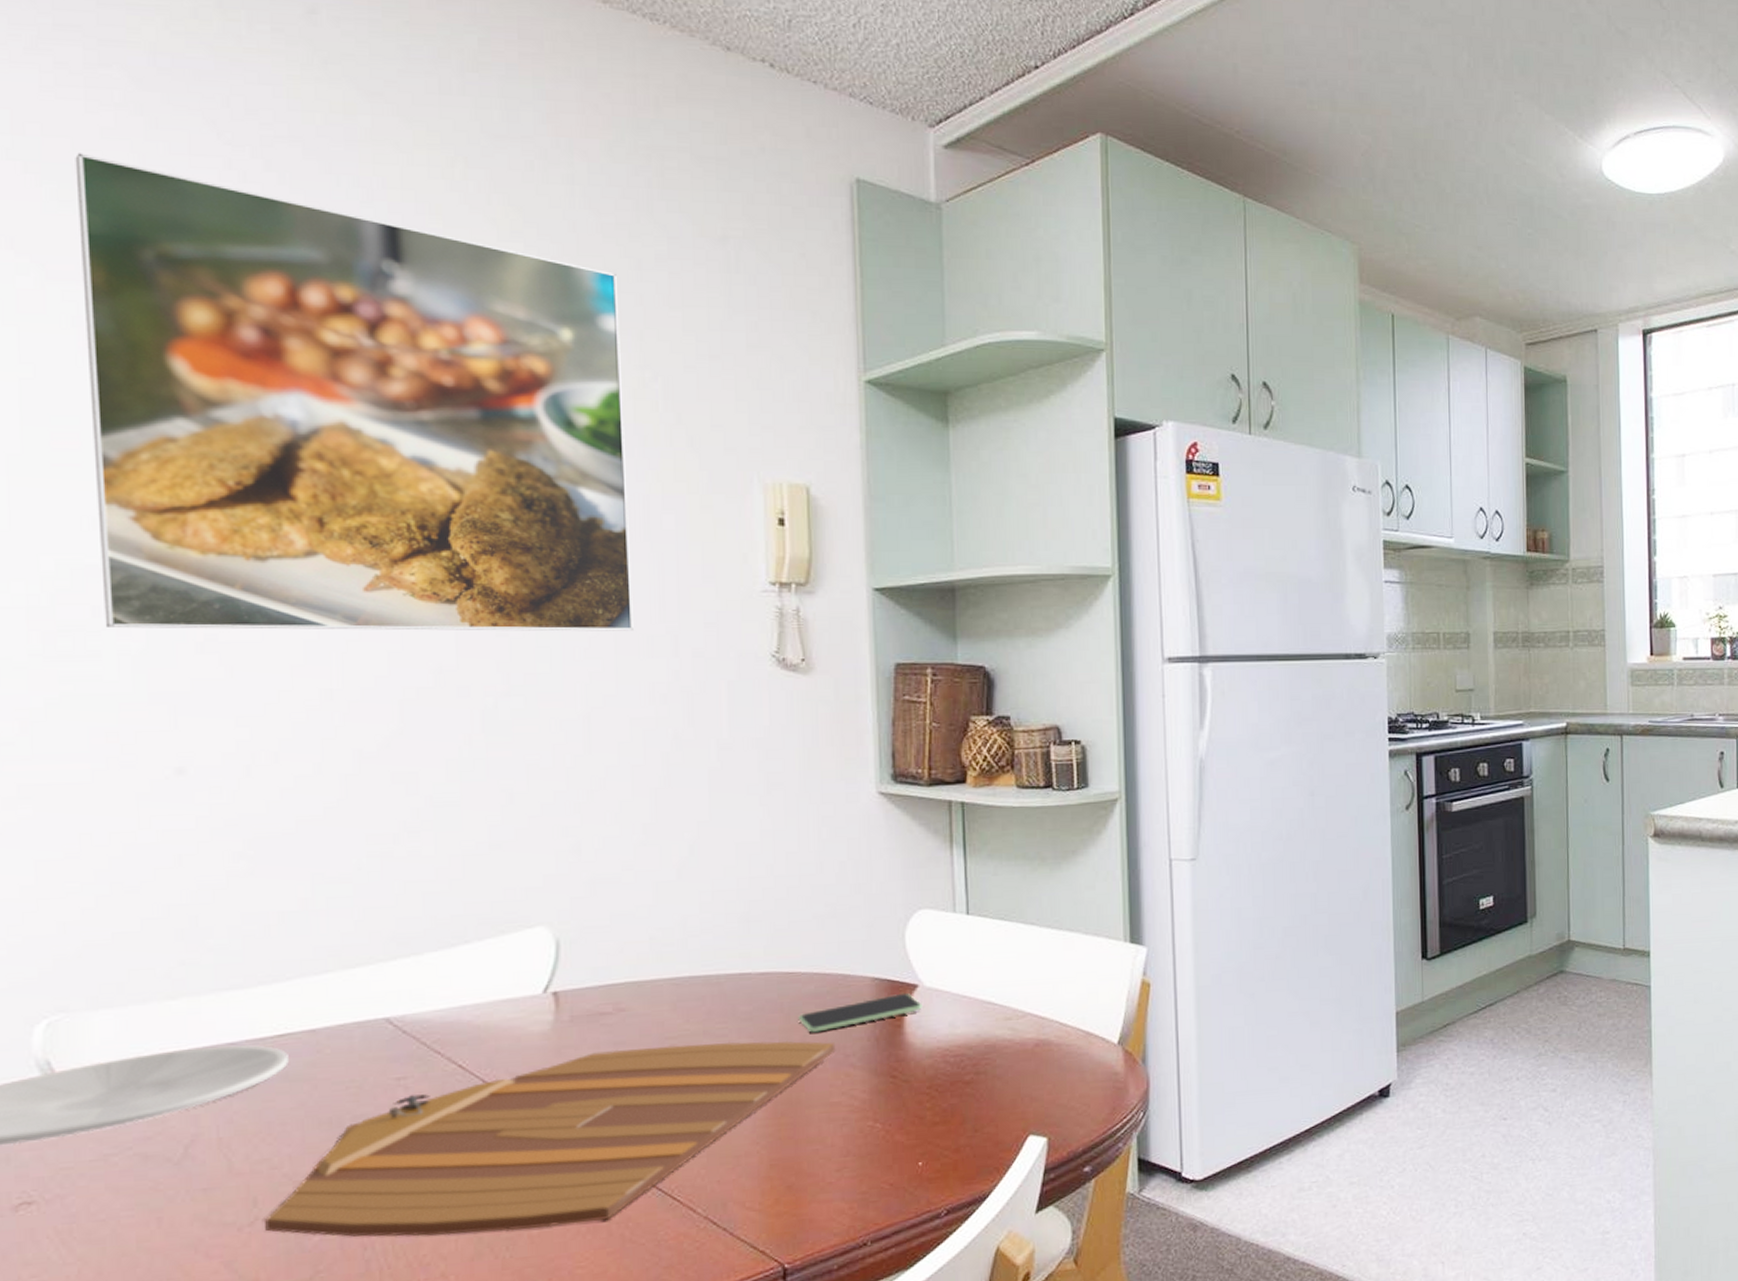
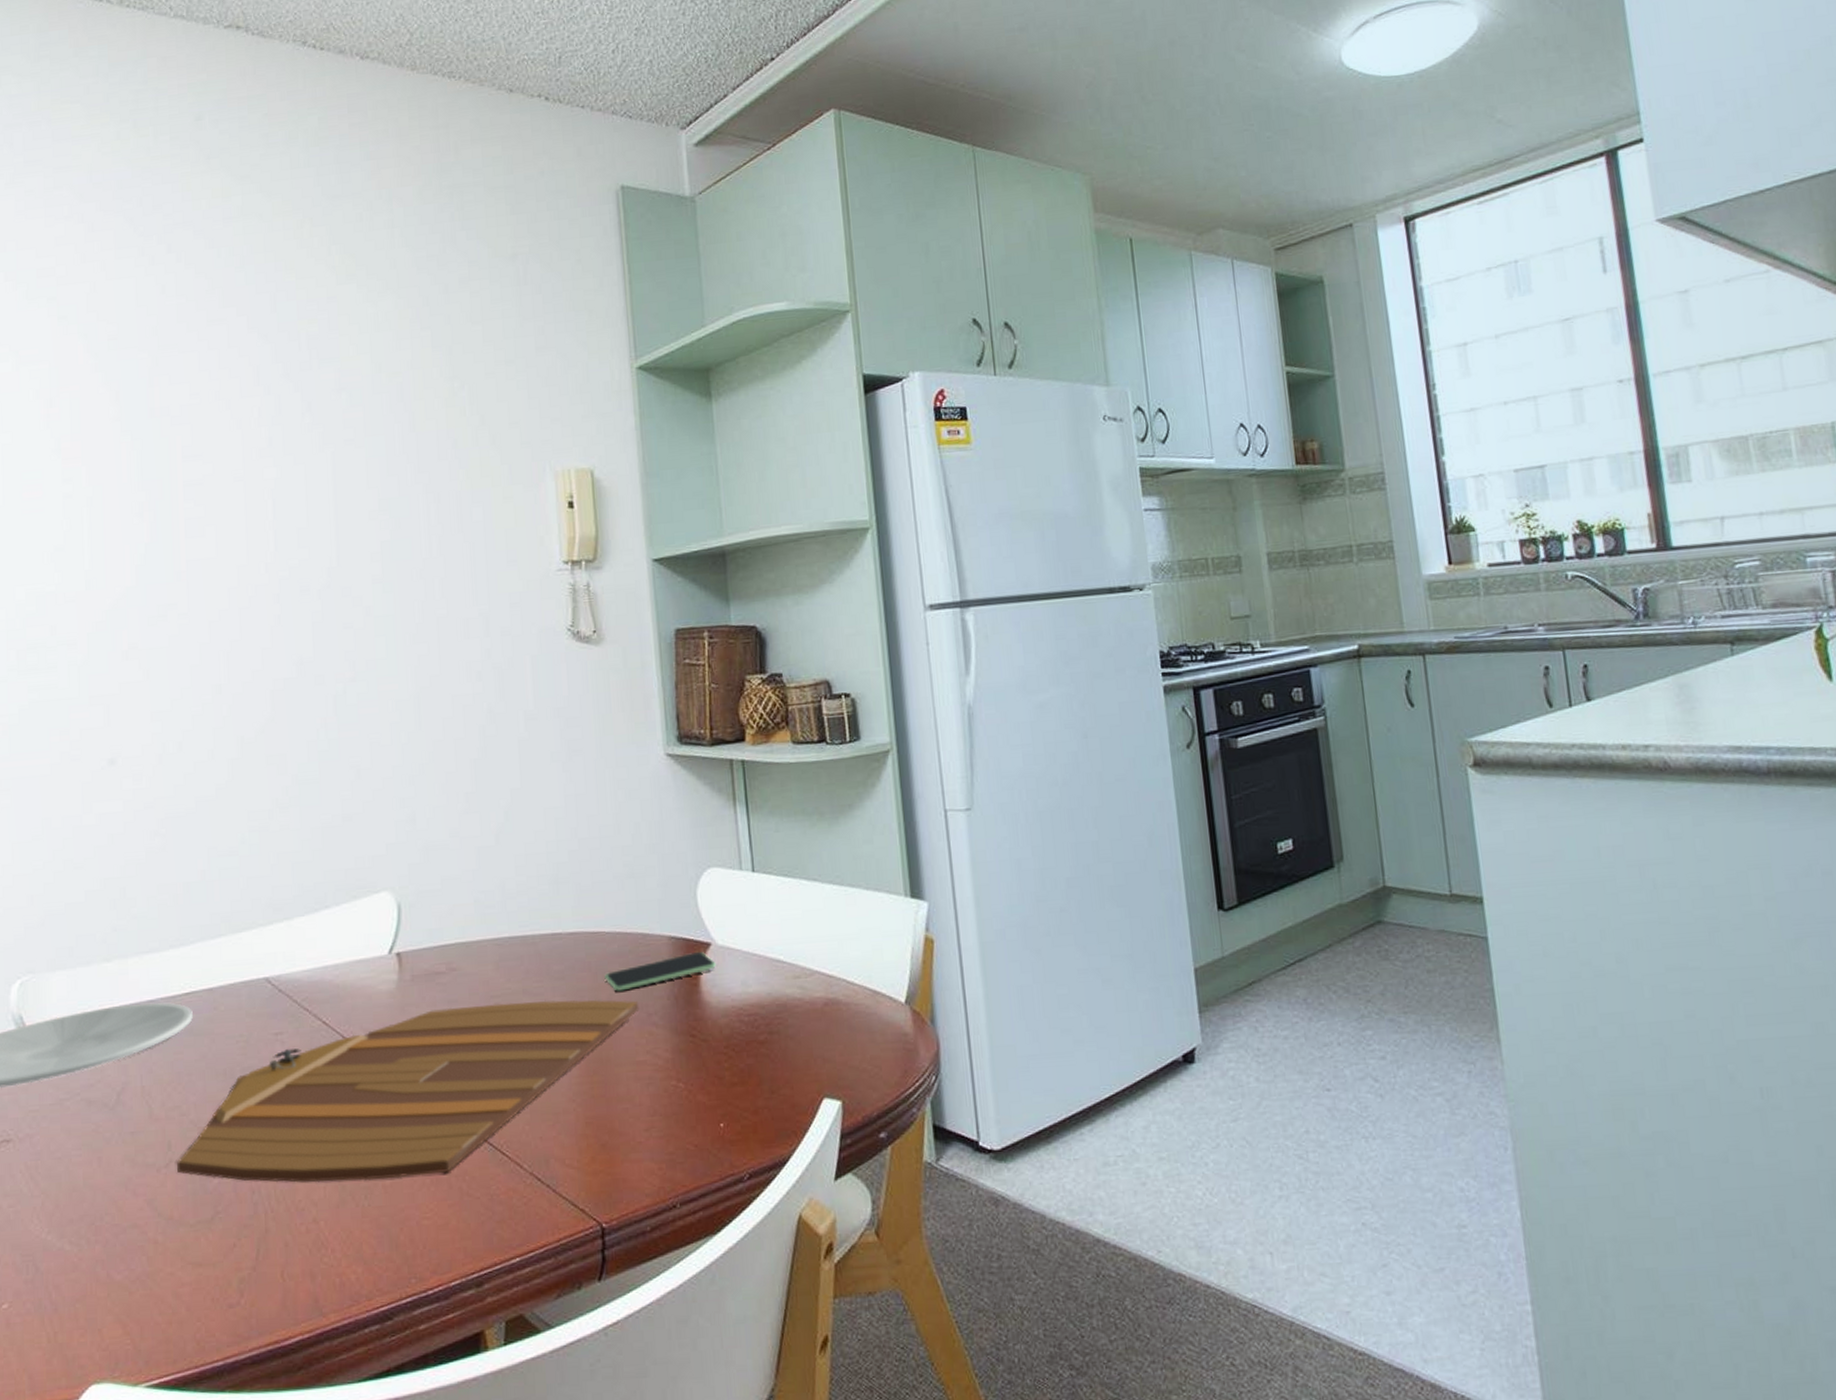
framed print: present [75,153,633,632] -> none [38,259,452,643]

